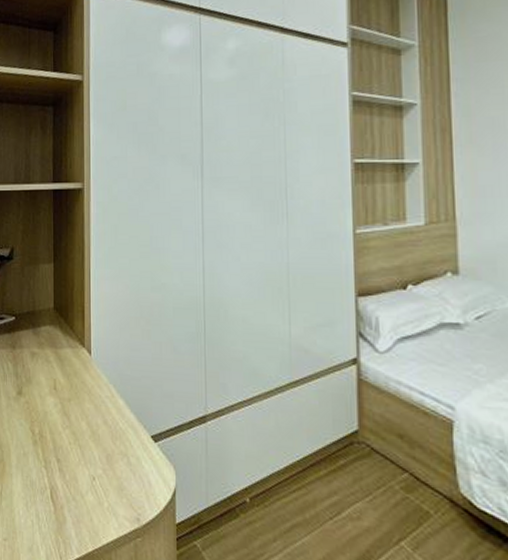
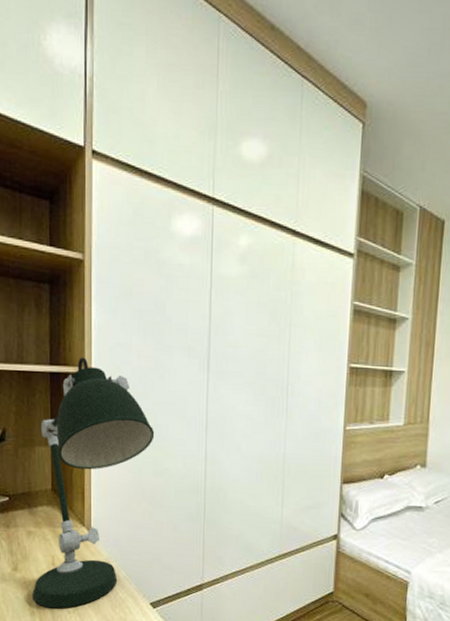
desk lamp: none [35,173,151,439] -> present [32,357,155,609]

